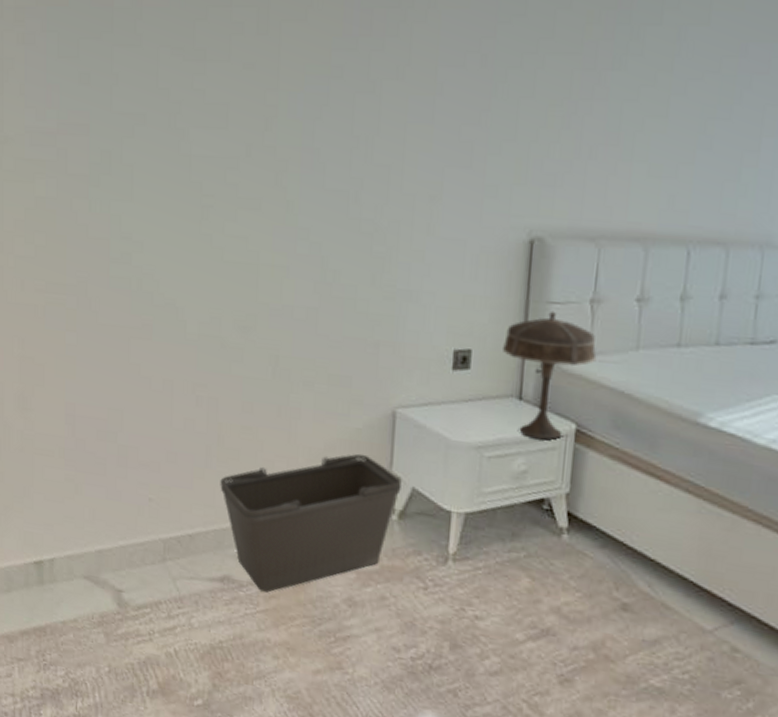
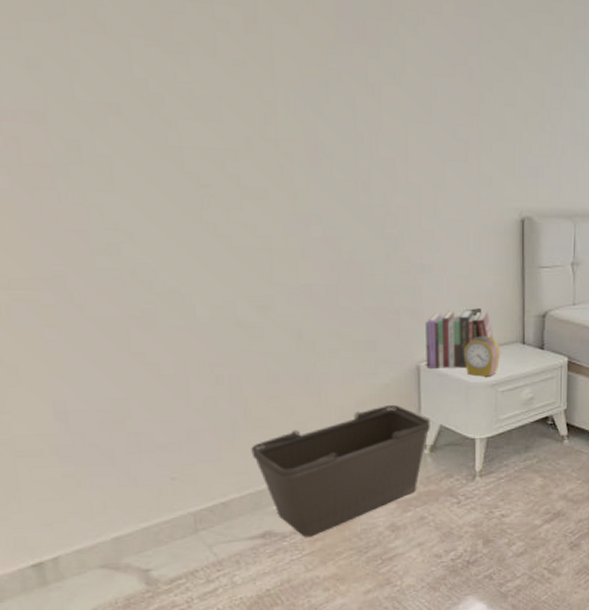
books: none [403,349,485,421] -> present [425,309,494,368]
alarm clock: none [446,383,492,437] -> present [463,336,501,377]
table lamp: present [501,310,597,441] -> none [505,273,579,373]

